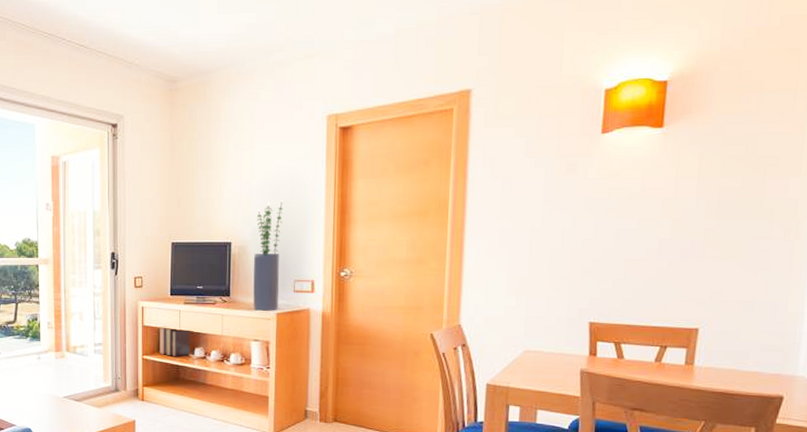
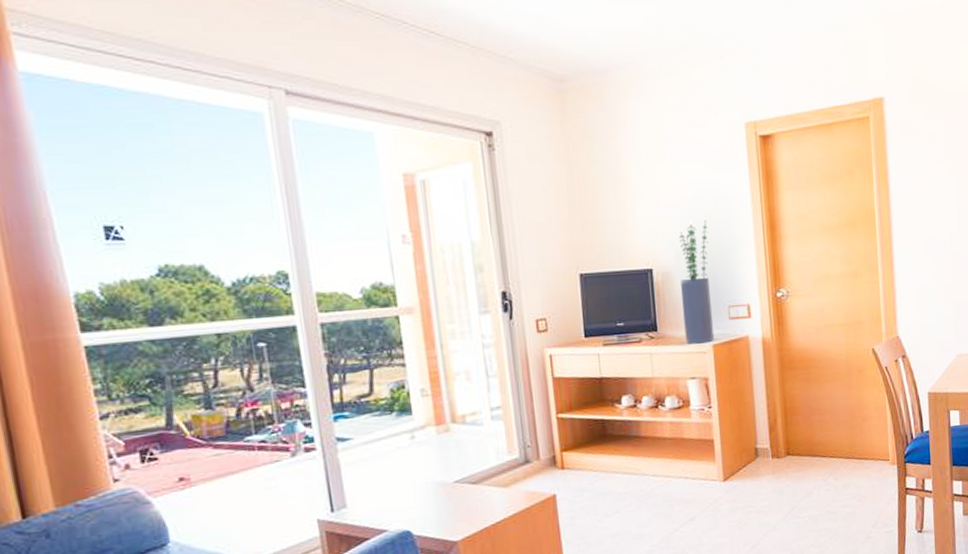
books: present [159,326,191,358] -> none [574,374,617,411]

